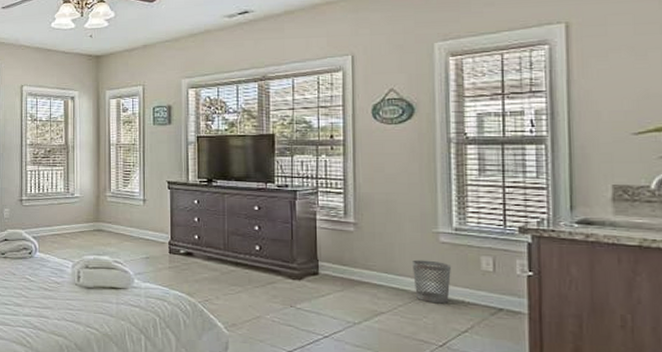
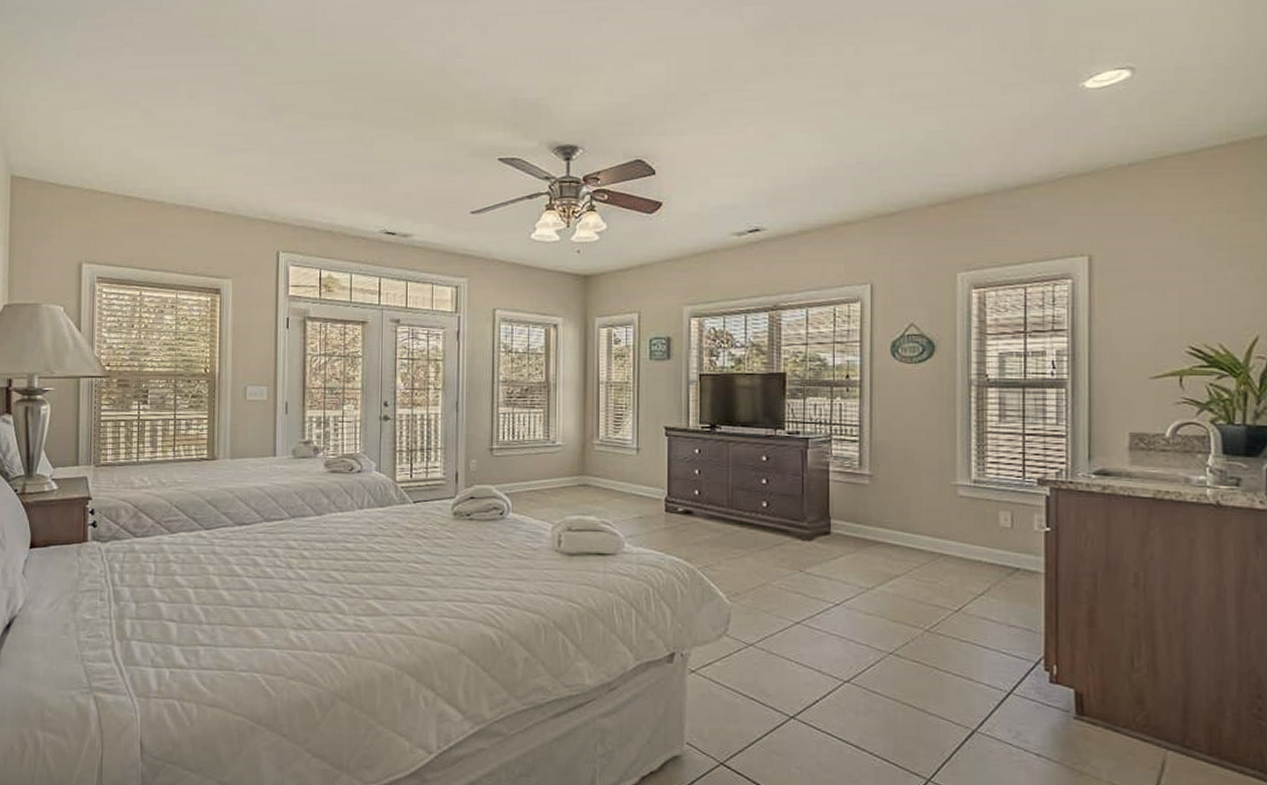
wastebasket: present [411,260,451,304] -> none [928,516,968,565]

